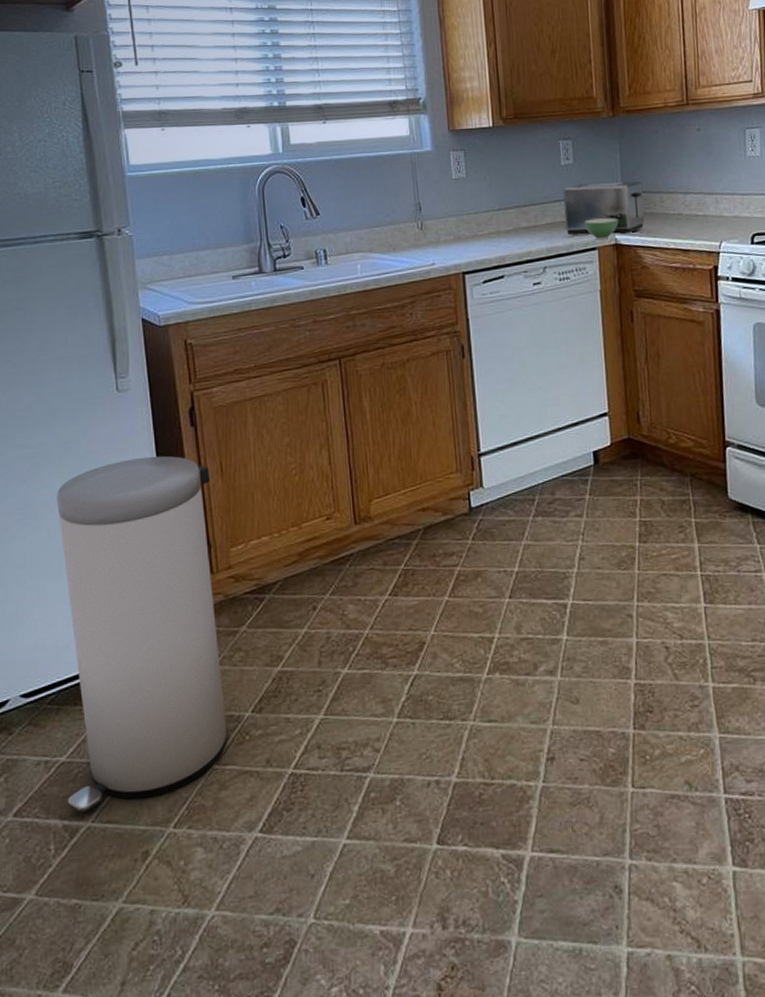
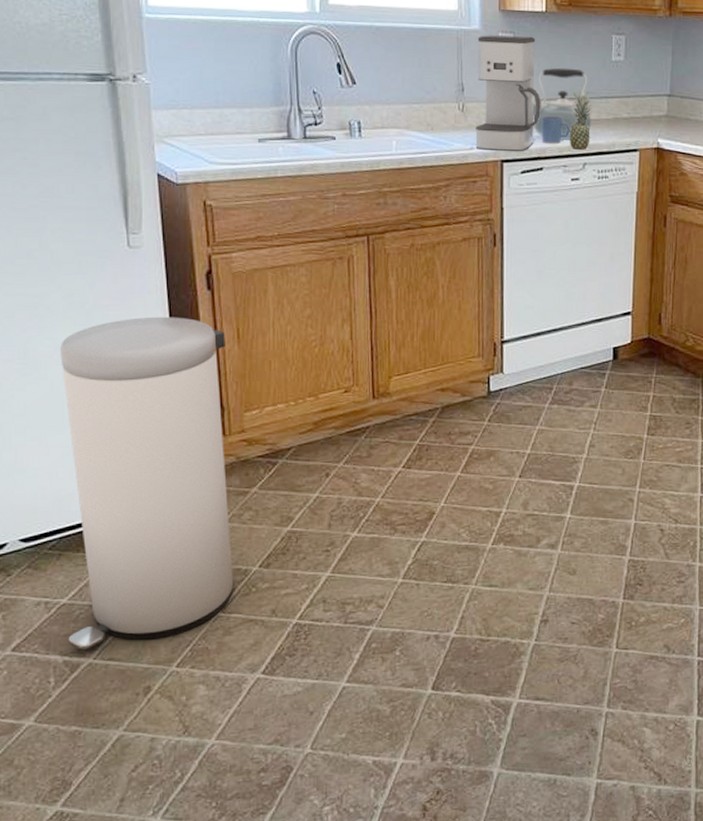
coffee maker: none [430,151,497,265] -> present [475,35,541,152]
kettle: none [487,176,548,246] -> present [532,67,592,140]
mug: none [497,224,528,253] -> present [541,116,570,145]
fruit: none [525,196,548,255] -> present [569,90,592,151]
toaster: present [563,181,645,235] -> none [610,82,691,139]
bowl: present [583,218,619,240] -> none [627,120,663,142]

